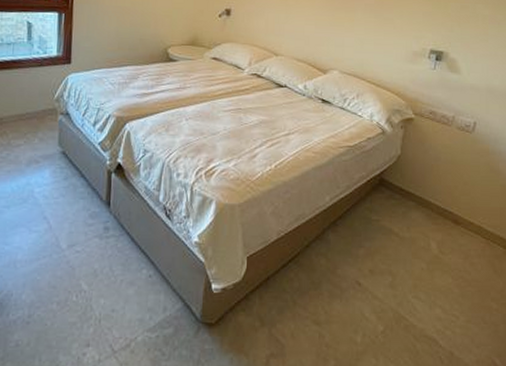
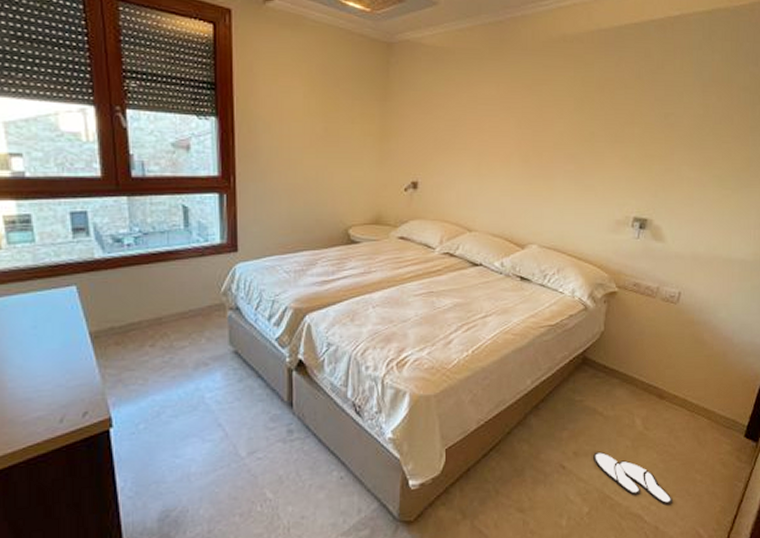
slippers: none [389,271,468,331] -> present [593,451,672,506]

